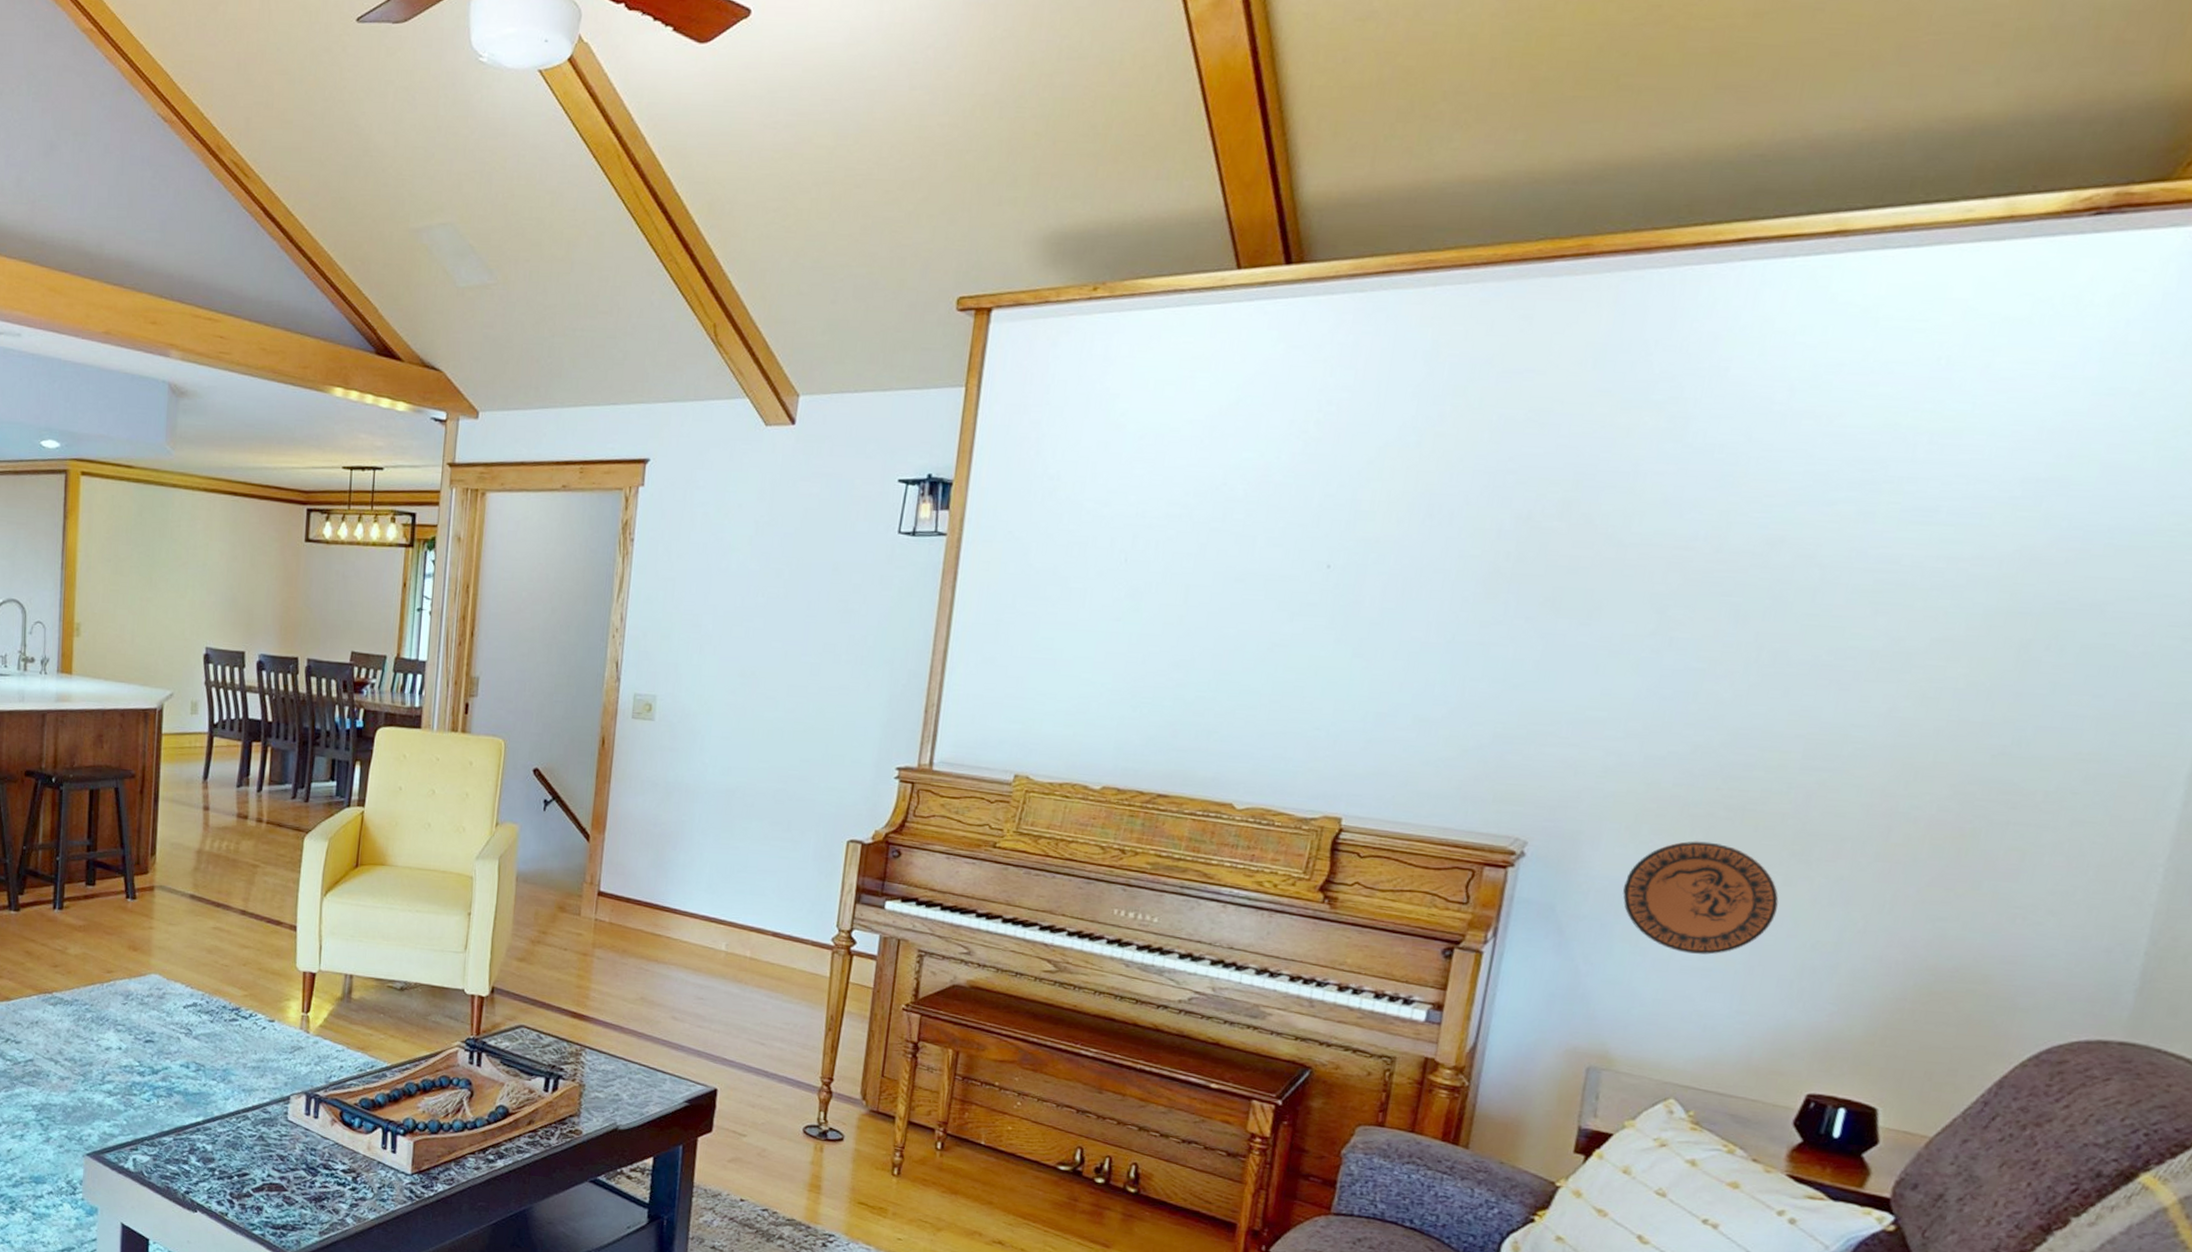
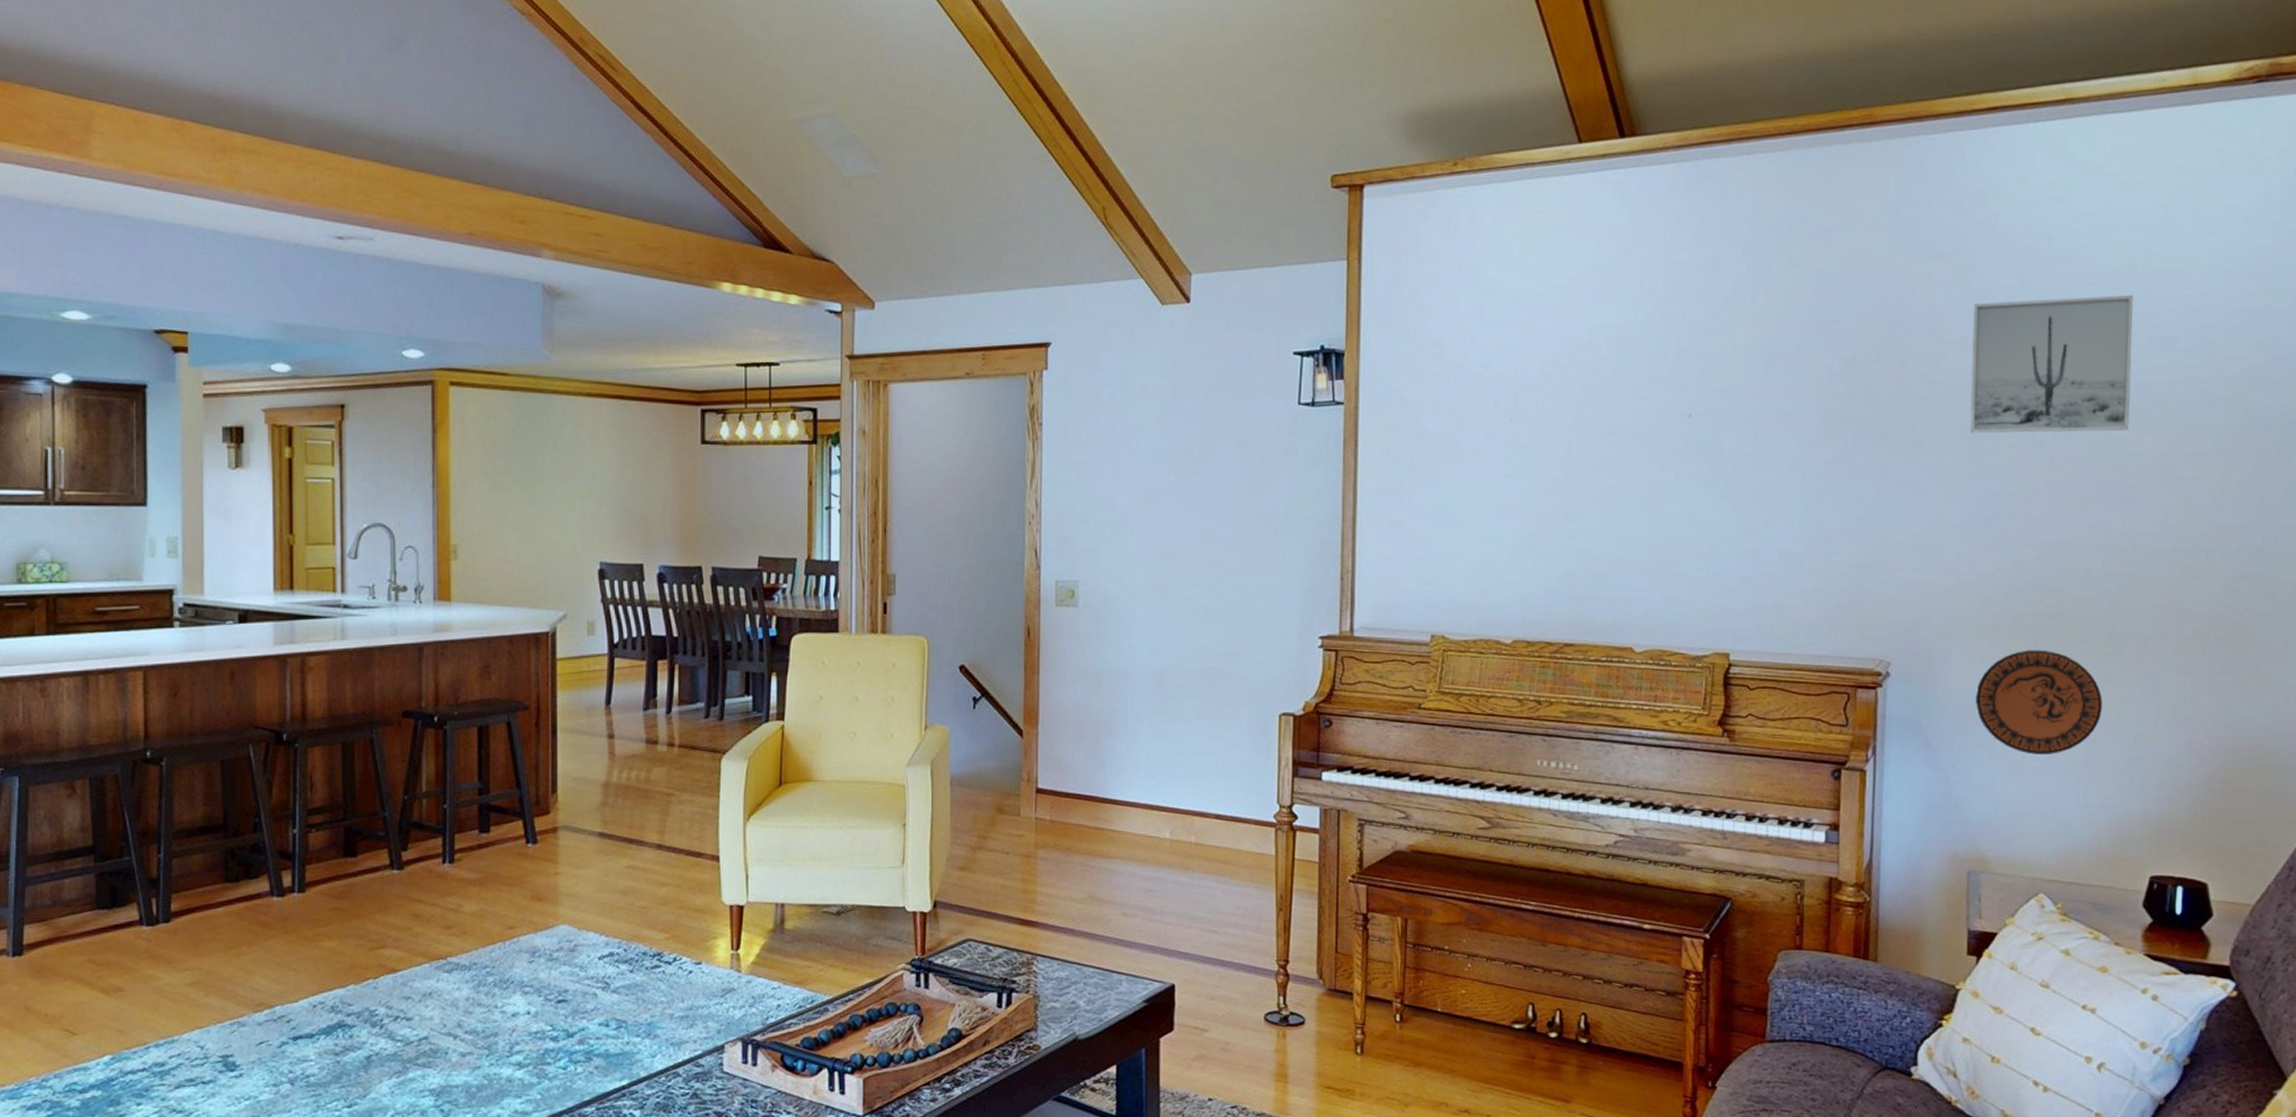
wall art: none [1660,457,1889,610] -> present [1970,294,2133,433]

